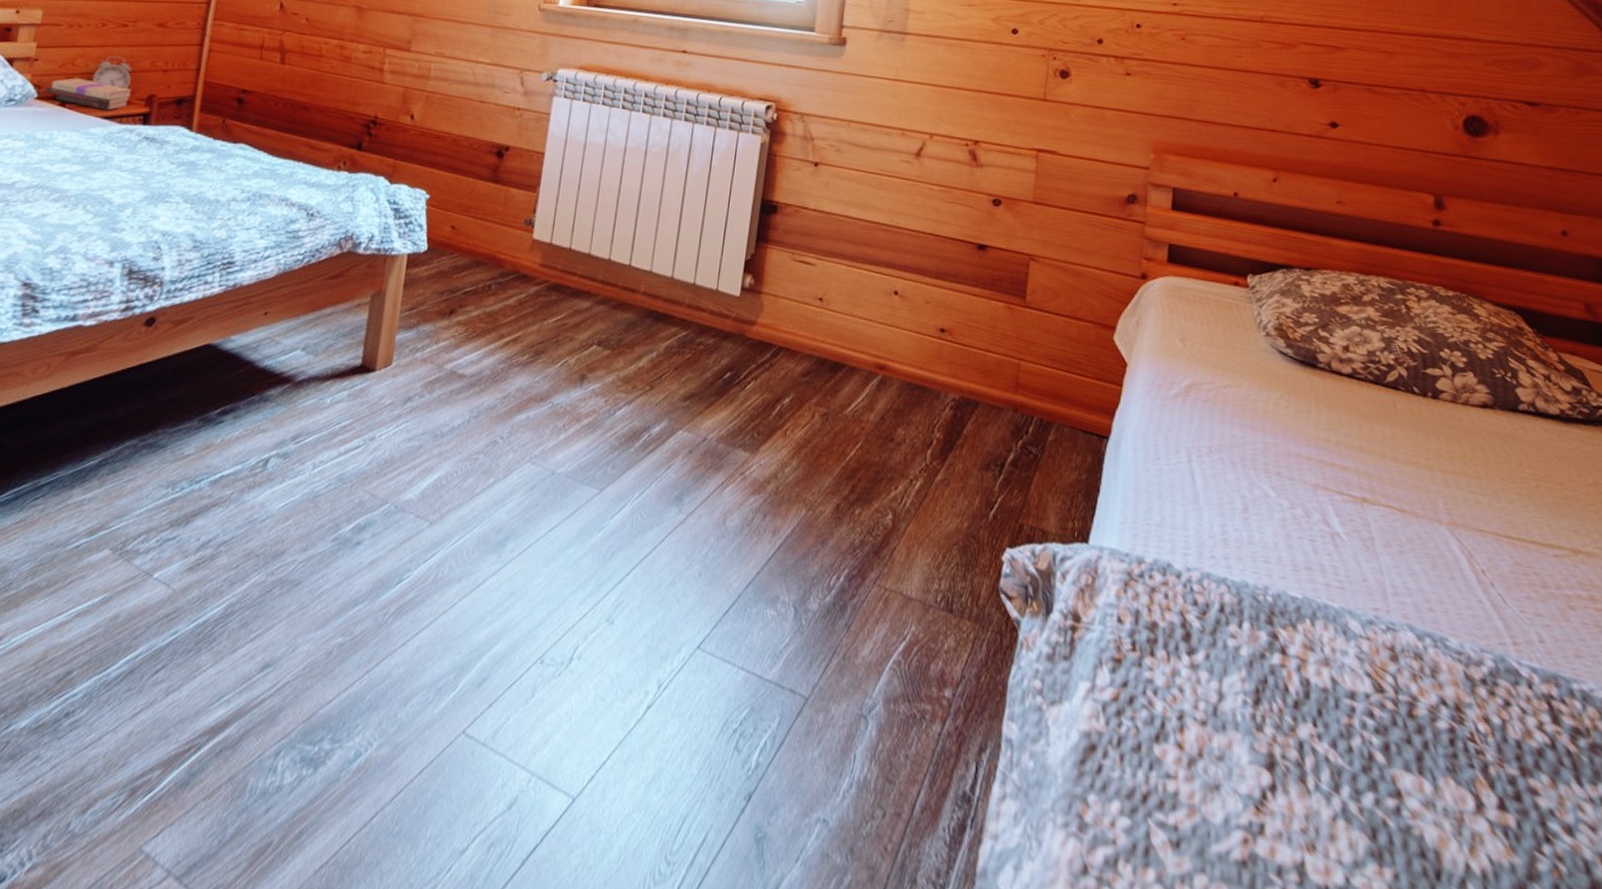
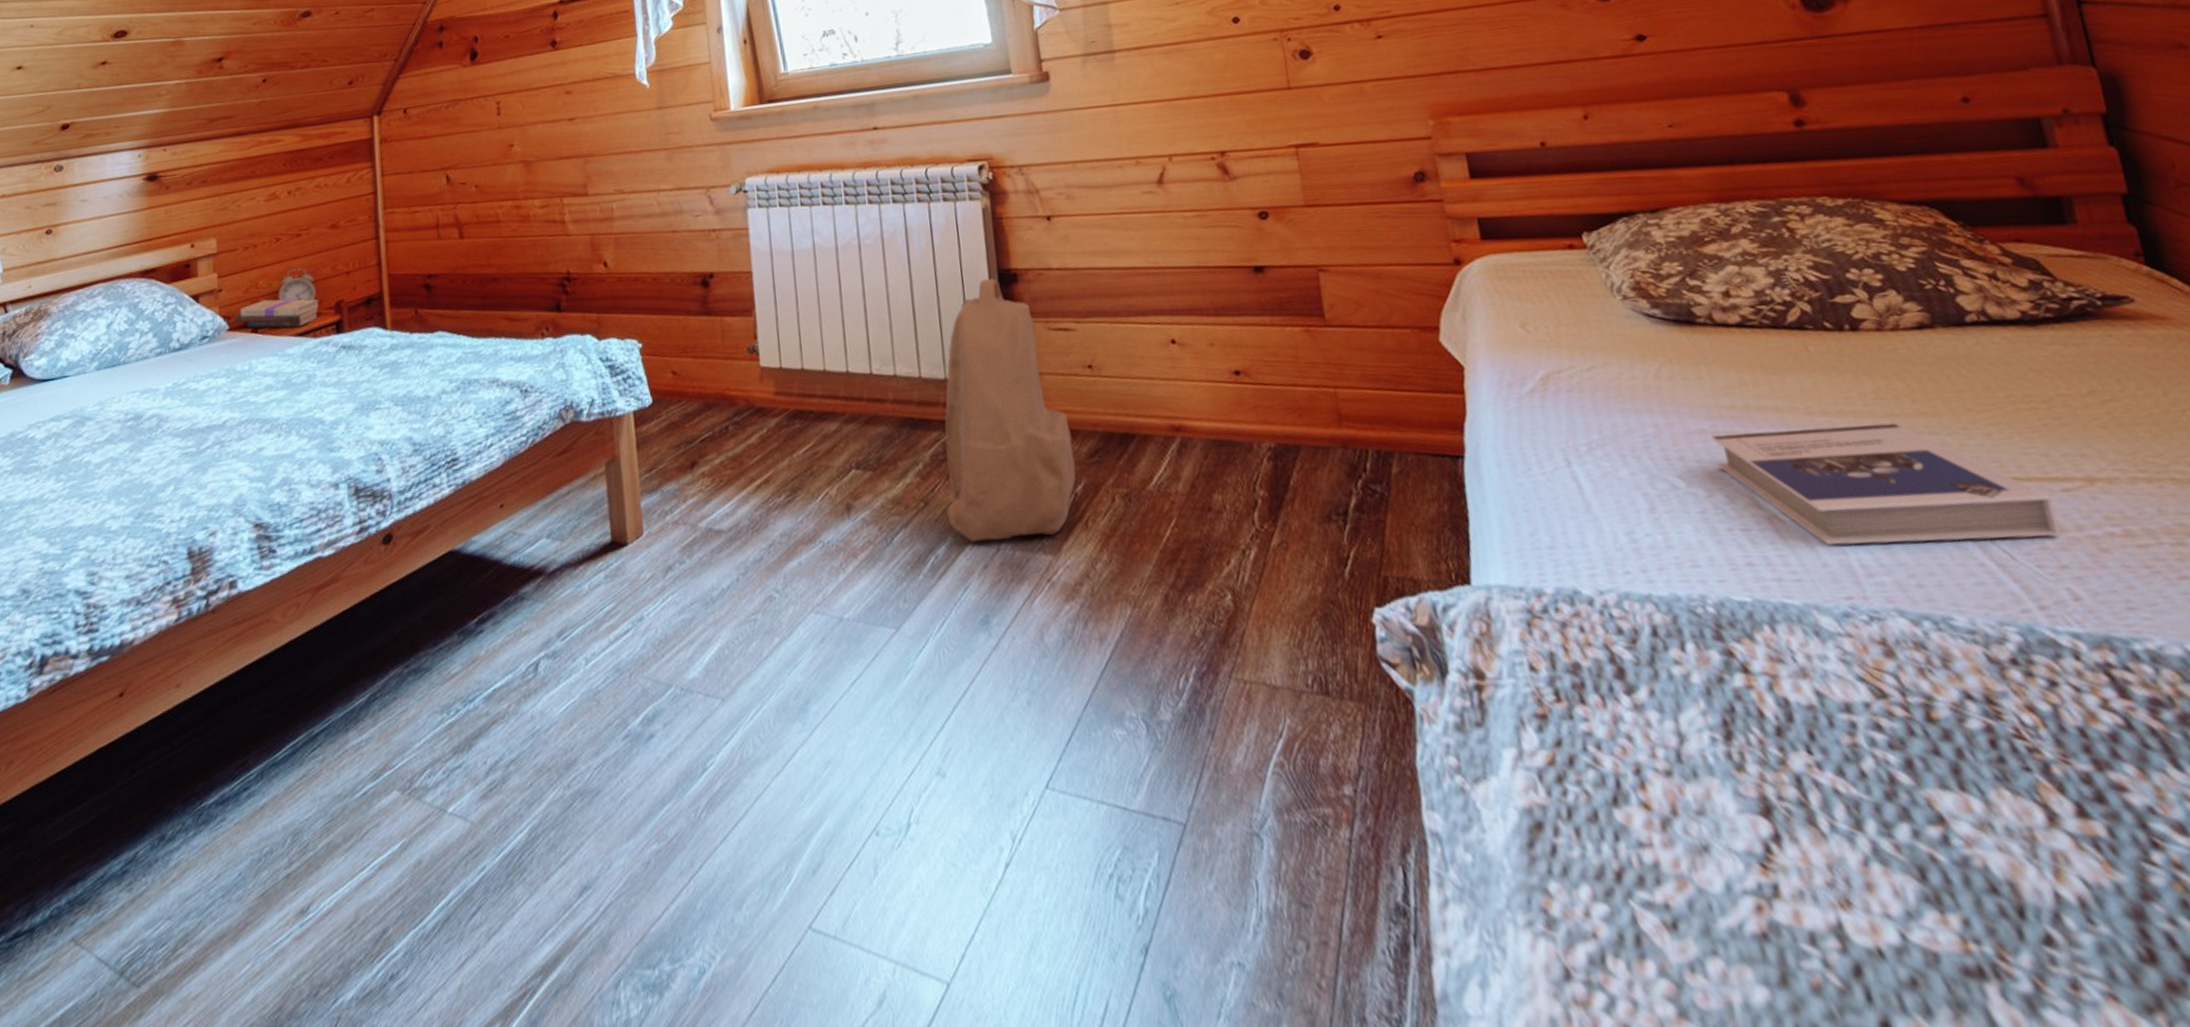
backpack: none [667,204,791,436] -> present [944,278,1076,542]
hardback book: none [1304,460,1545,591] -> present [1710,423,2062,546]

